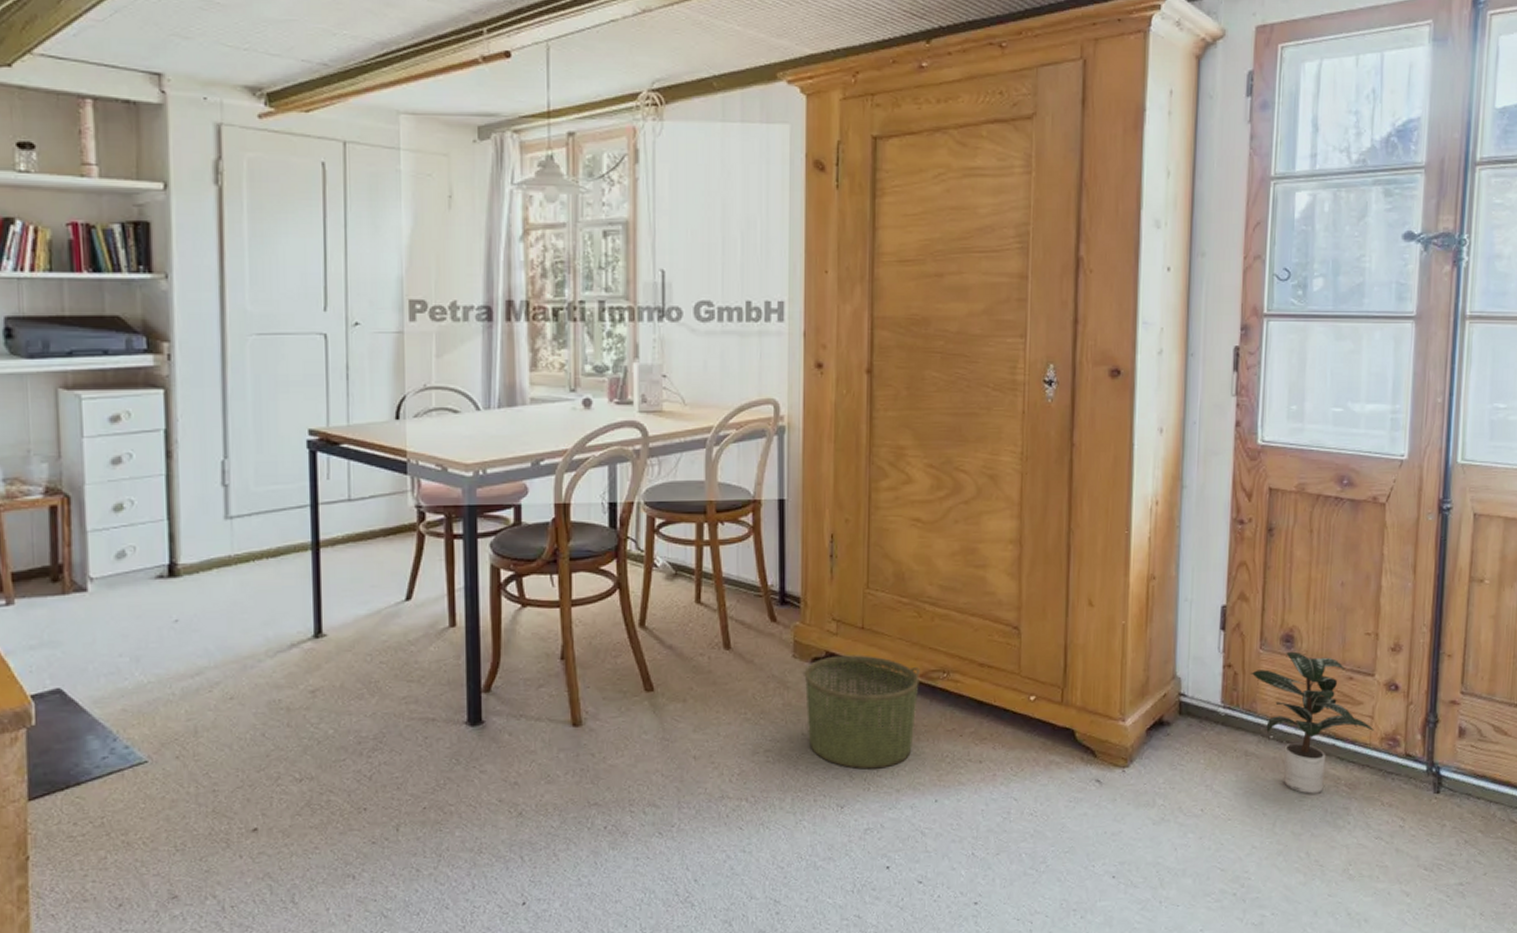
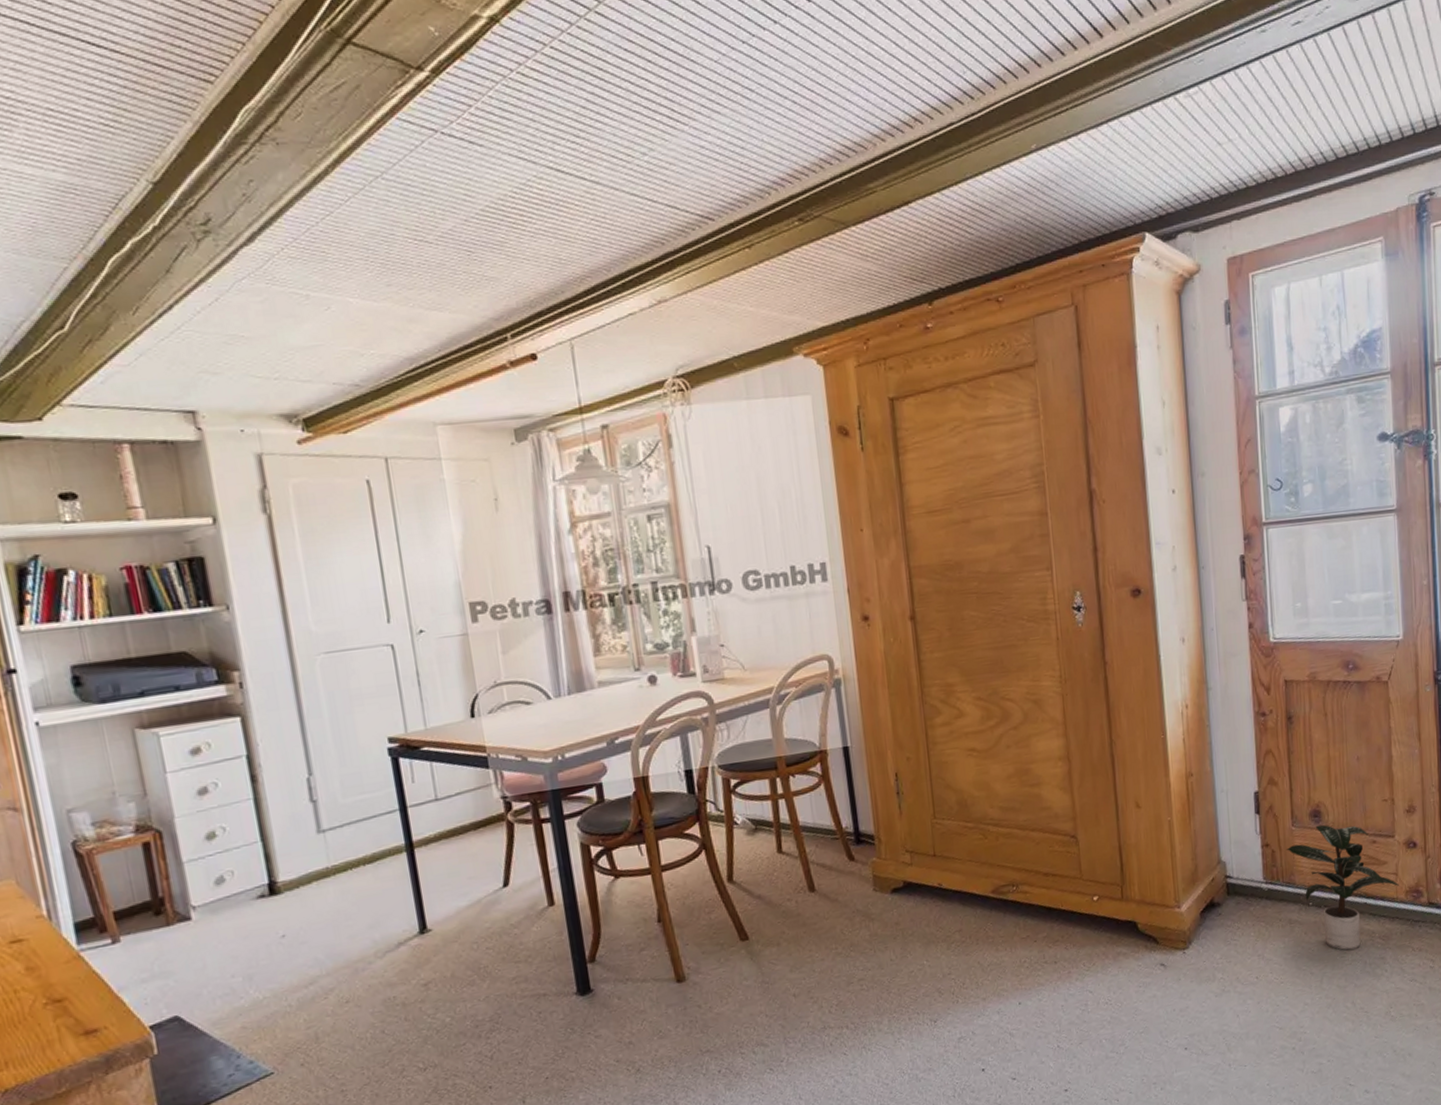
basket: present [802,655,920,769] -> none [884,879,993,985]

